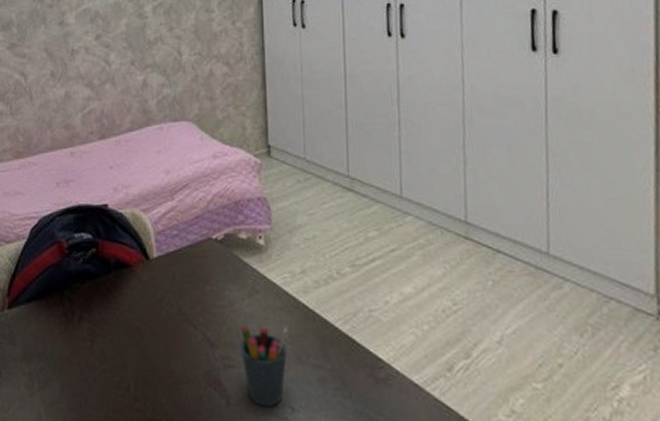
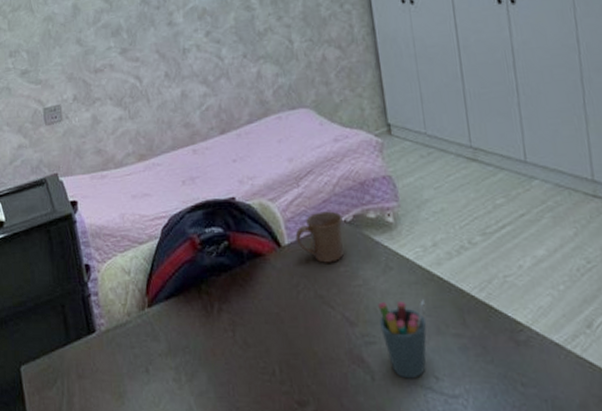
mug: none [164,227,214,281] -> present [295,211,345,263]

